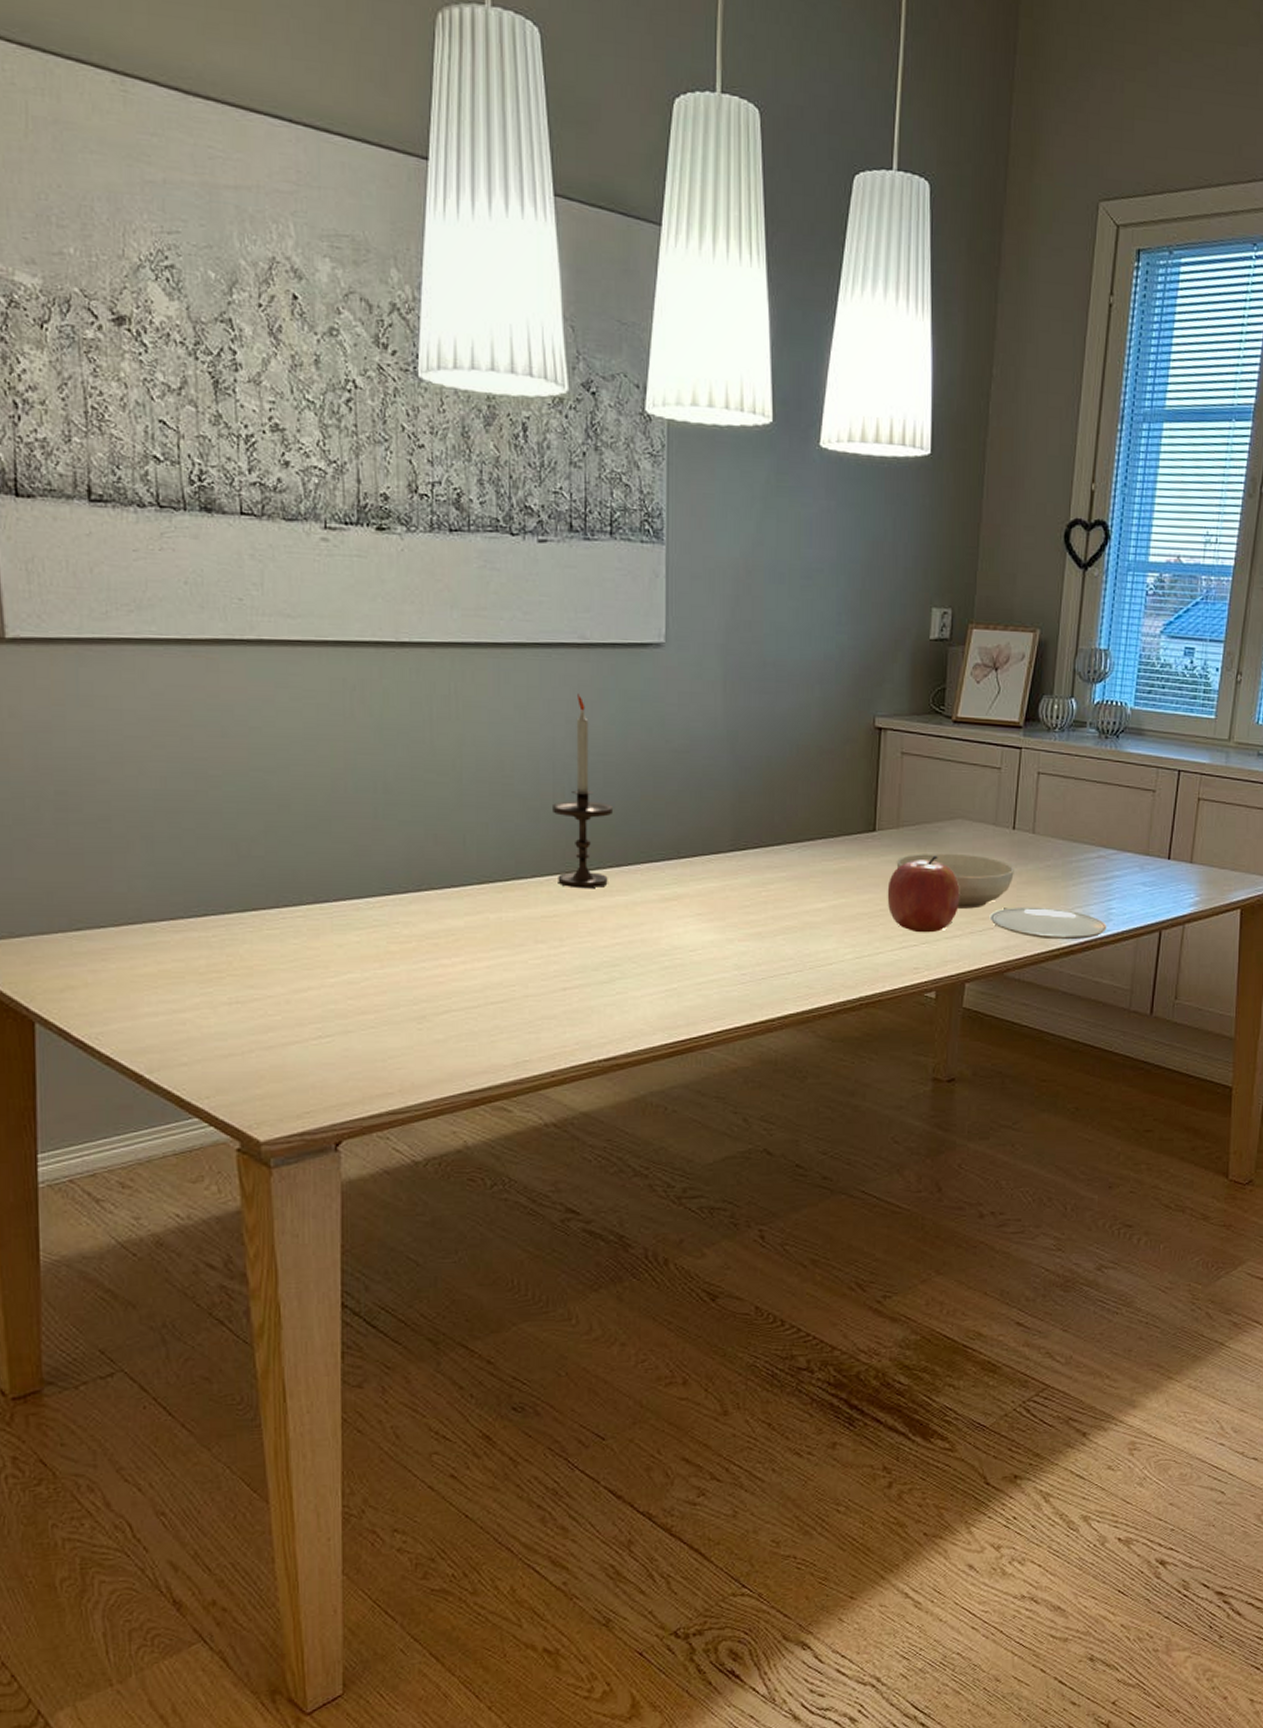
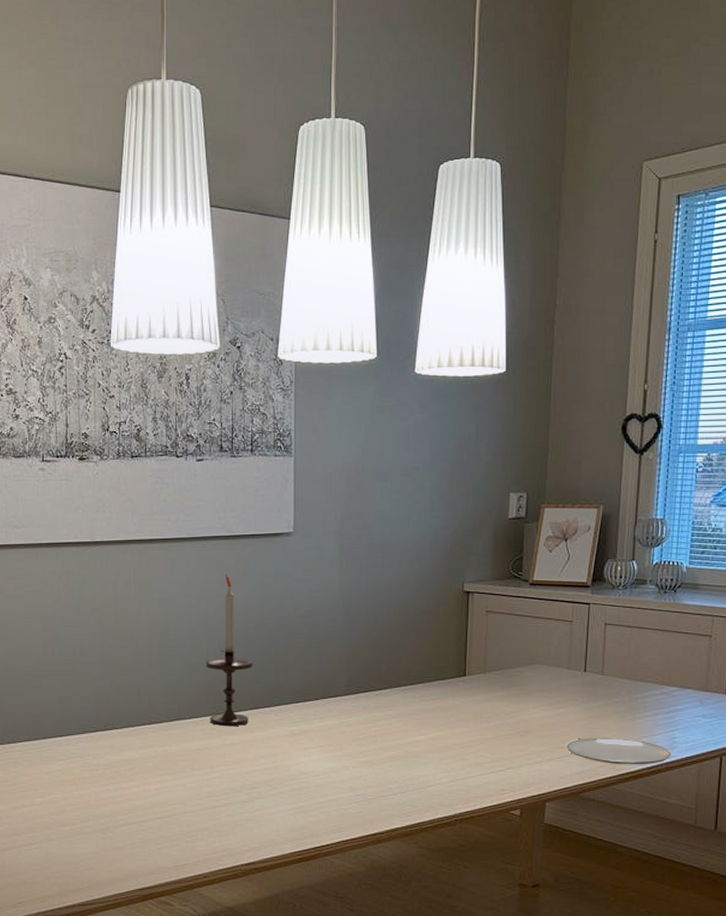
fruit: present [887,855,960,933] -> none [476,695,540,760]
bowl: present [896,852,1014,909] -> none [484,693,586,739]

